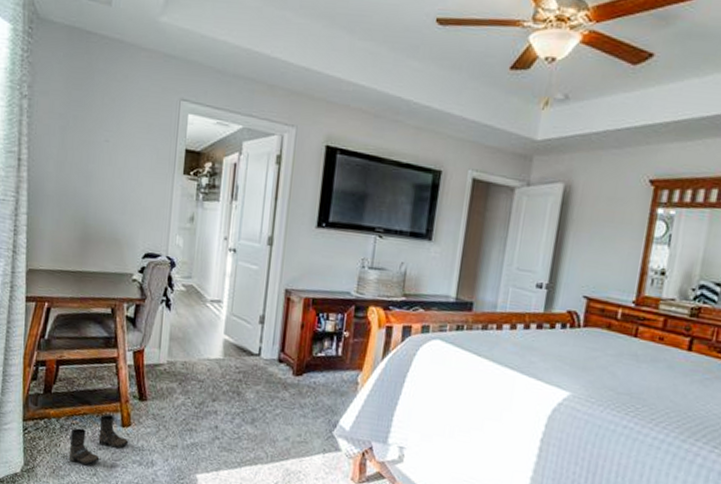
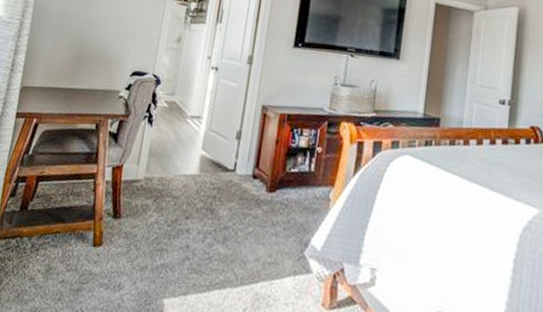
boots: present [68,414,129,465] -> none [35,233,98,289]

